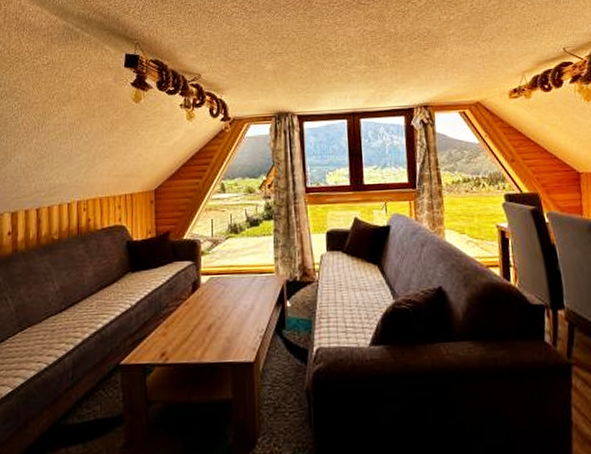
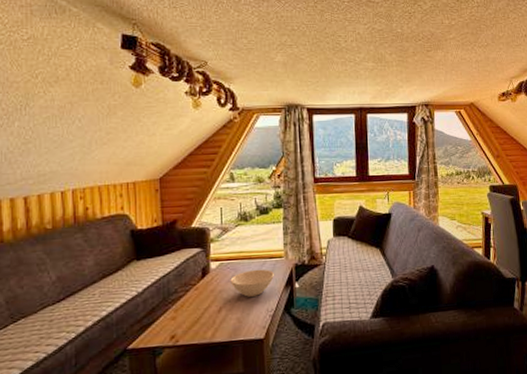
bowl: none [220,285,265,315] -> present [230,269,274,297]

